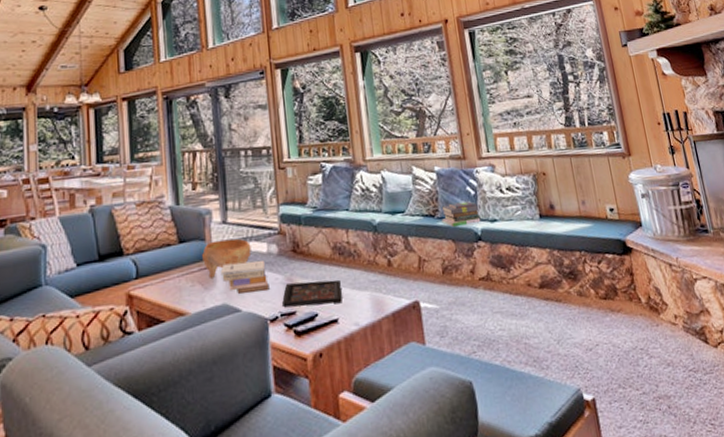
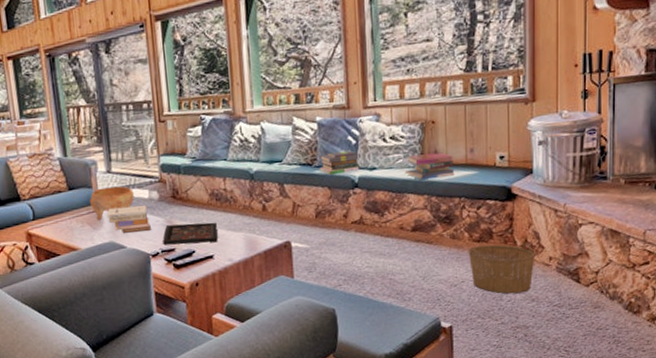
books: none [524,204,572,233] -> present [404,152,455,181]
basket: none [596,300,664,358] -> present [468,243,535,294]

